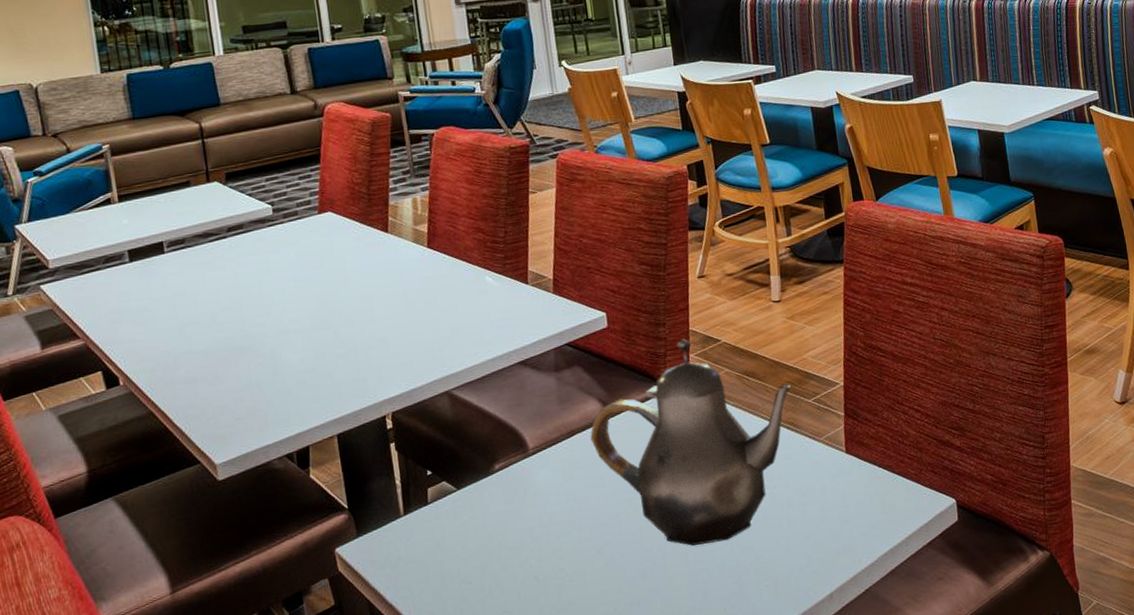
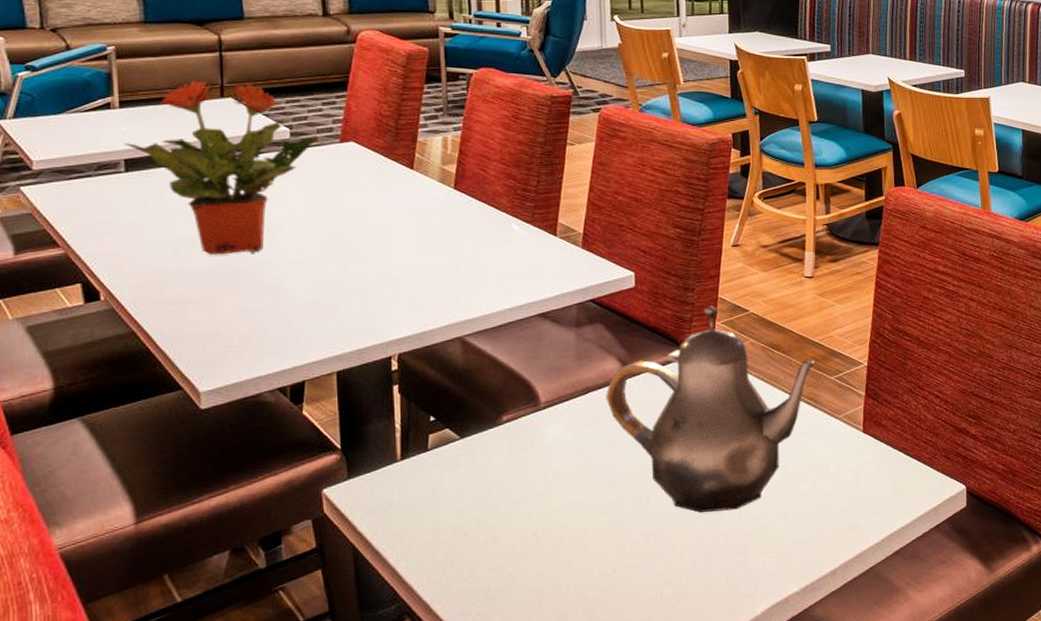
potted plant: none [127,167,299,333] -> present [125,81,318,255]

